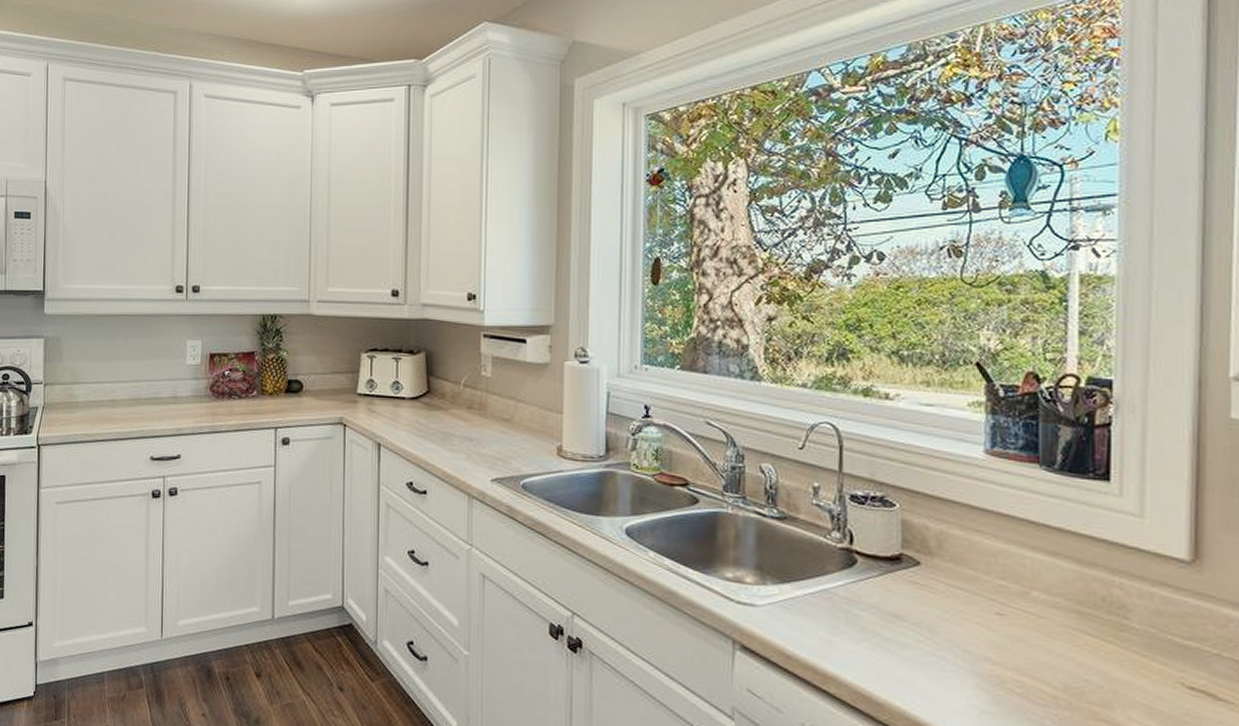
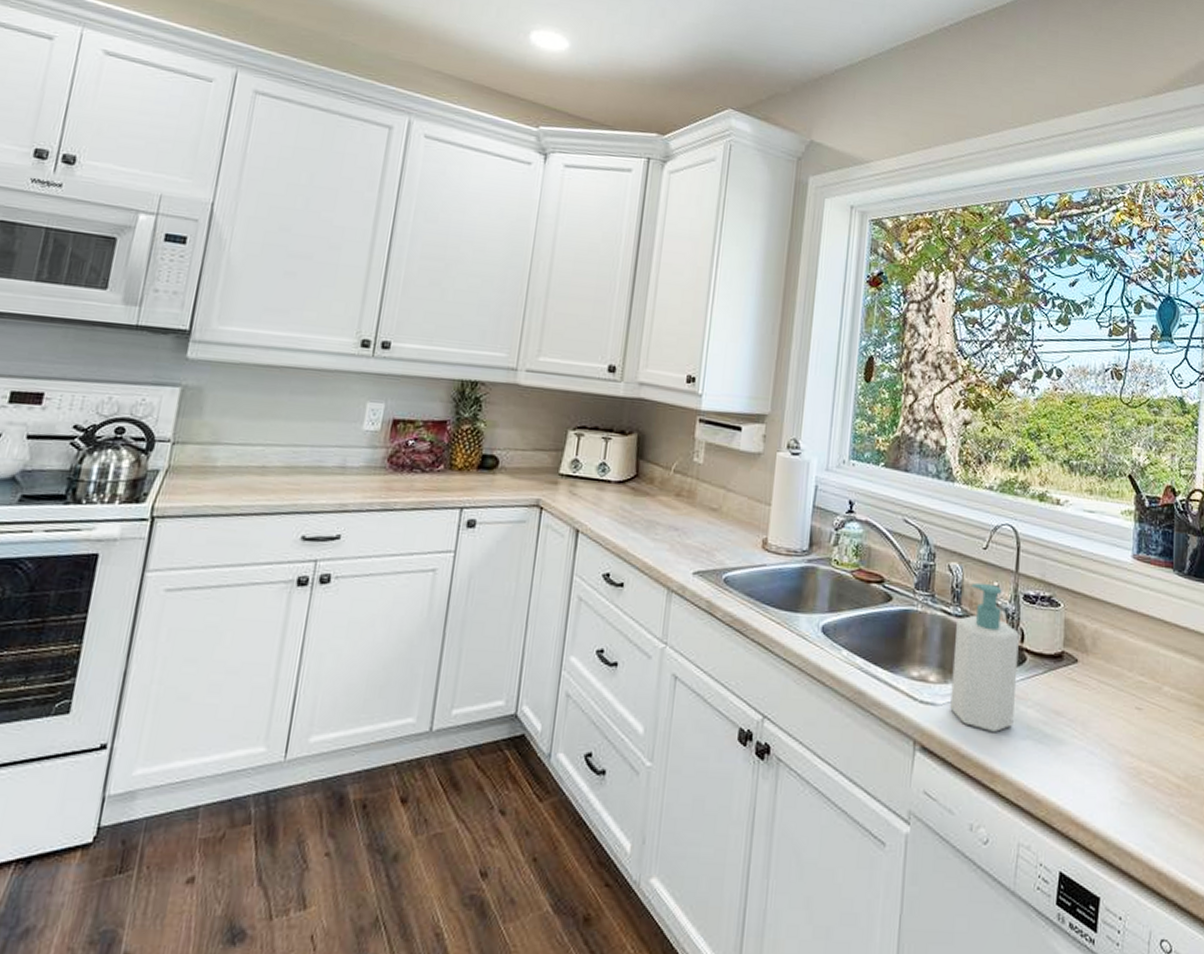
soap bottle: none [771,483,847,635] -> present [950,582,1019,733]

